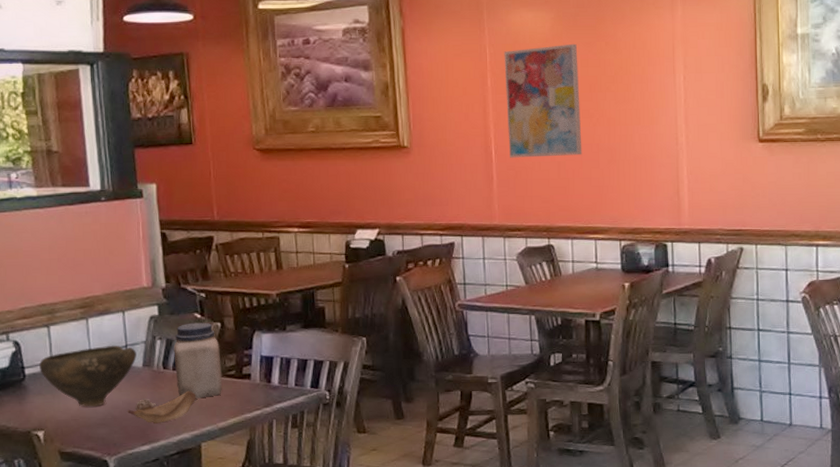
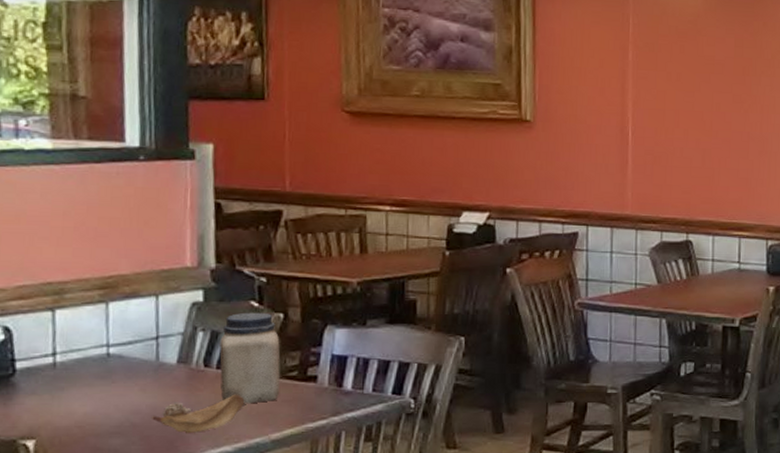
bowl: present [39,345,137,407] -> none [36,336,170,411]
wall art: present [504,43,582,158] -> none [648,20,732,143]

